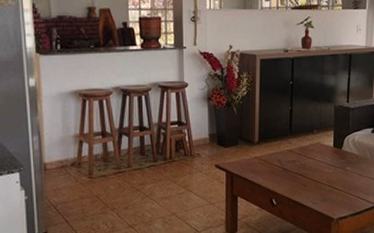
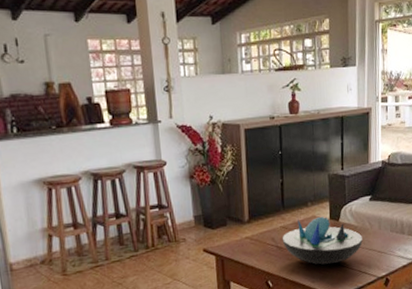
decorative bowl: none [288,143,363,189] -> present [282,216,363,265]

